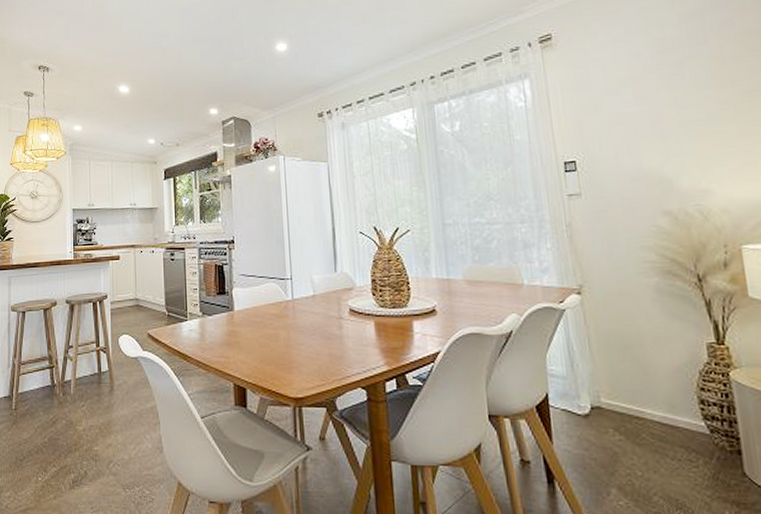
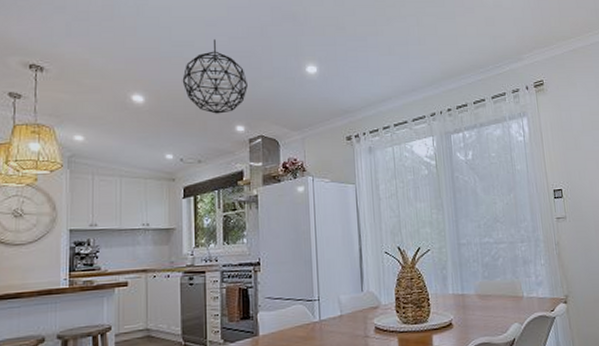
pendant light: none [161,27,220,99] -> present [182,39,247,114]

